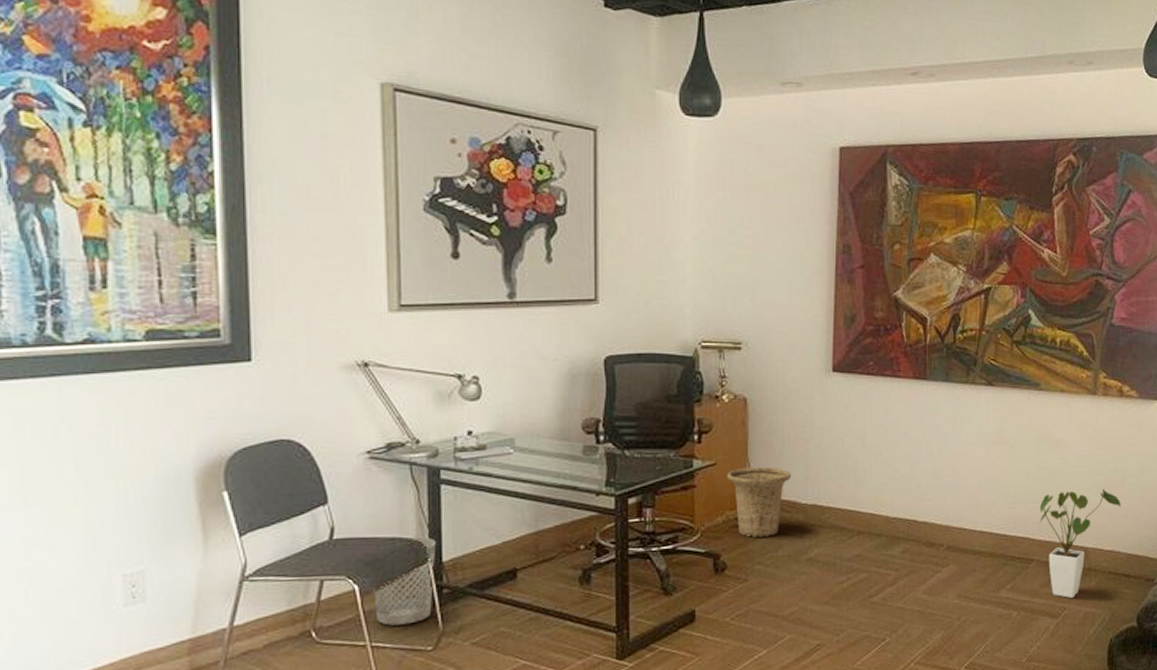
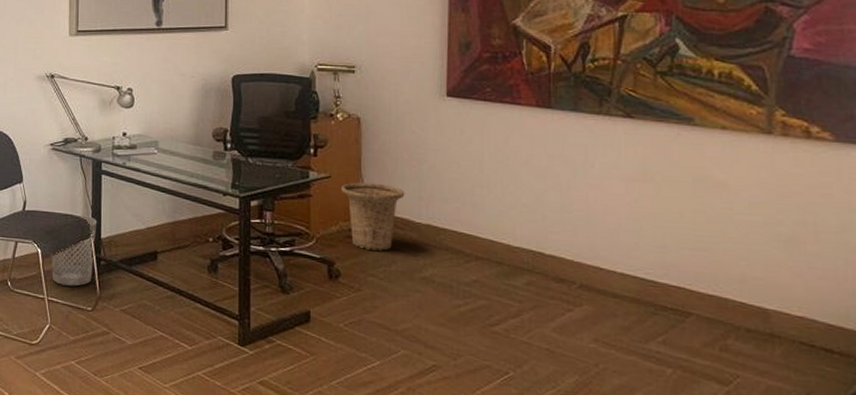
house plant: present [1039,489,1121,598] -> none [697,241,814,365]

